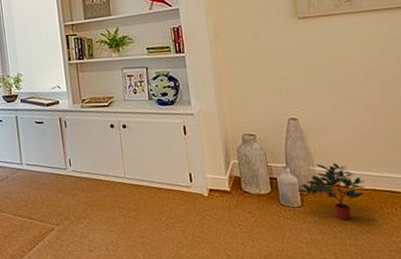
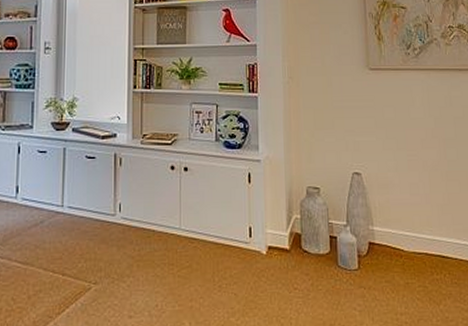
potted plant: present [297,163,366,221] -> none [355,223,419,286]

